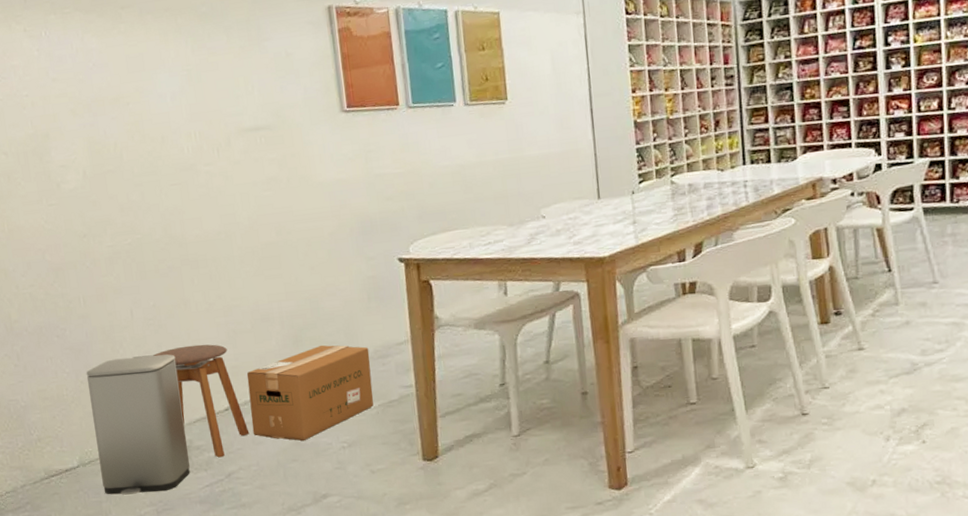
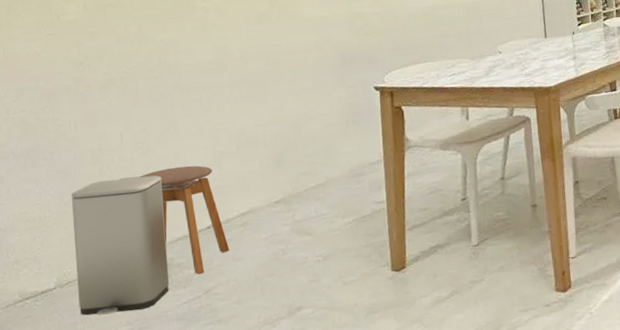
box: present [246,345,374,441] -> none [230,165,348,256]

